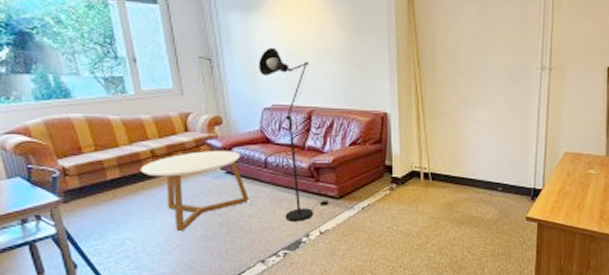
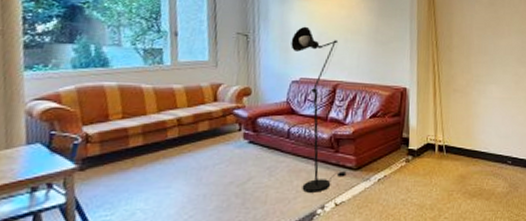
coffee table: present [140,151,249,232] -> none [163,120,269,203]

